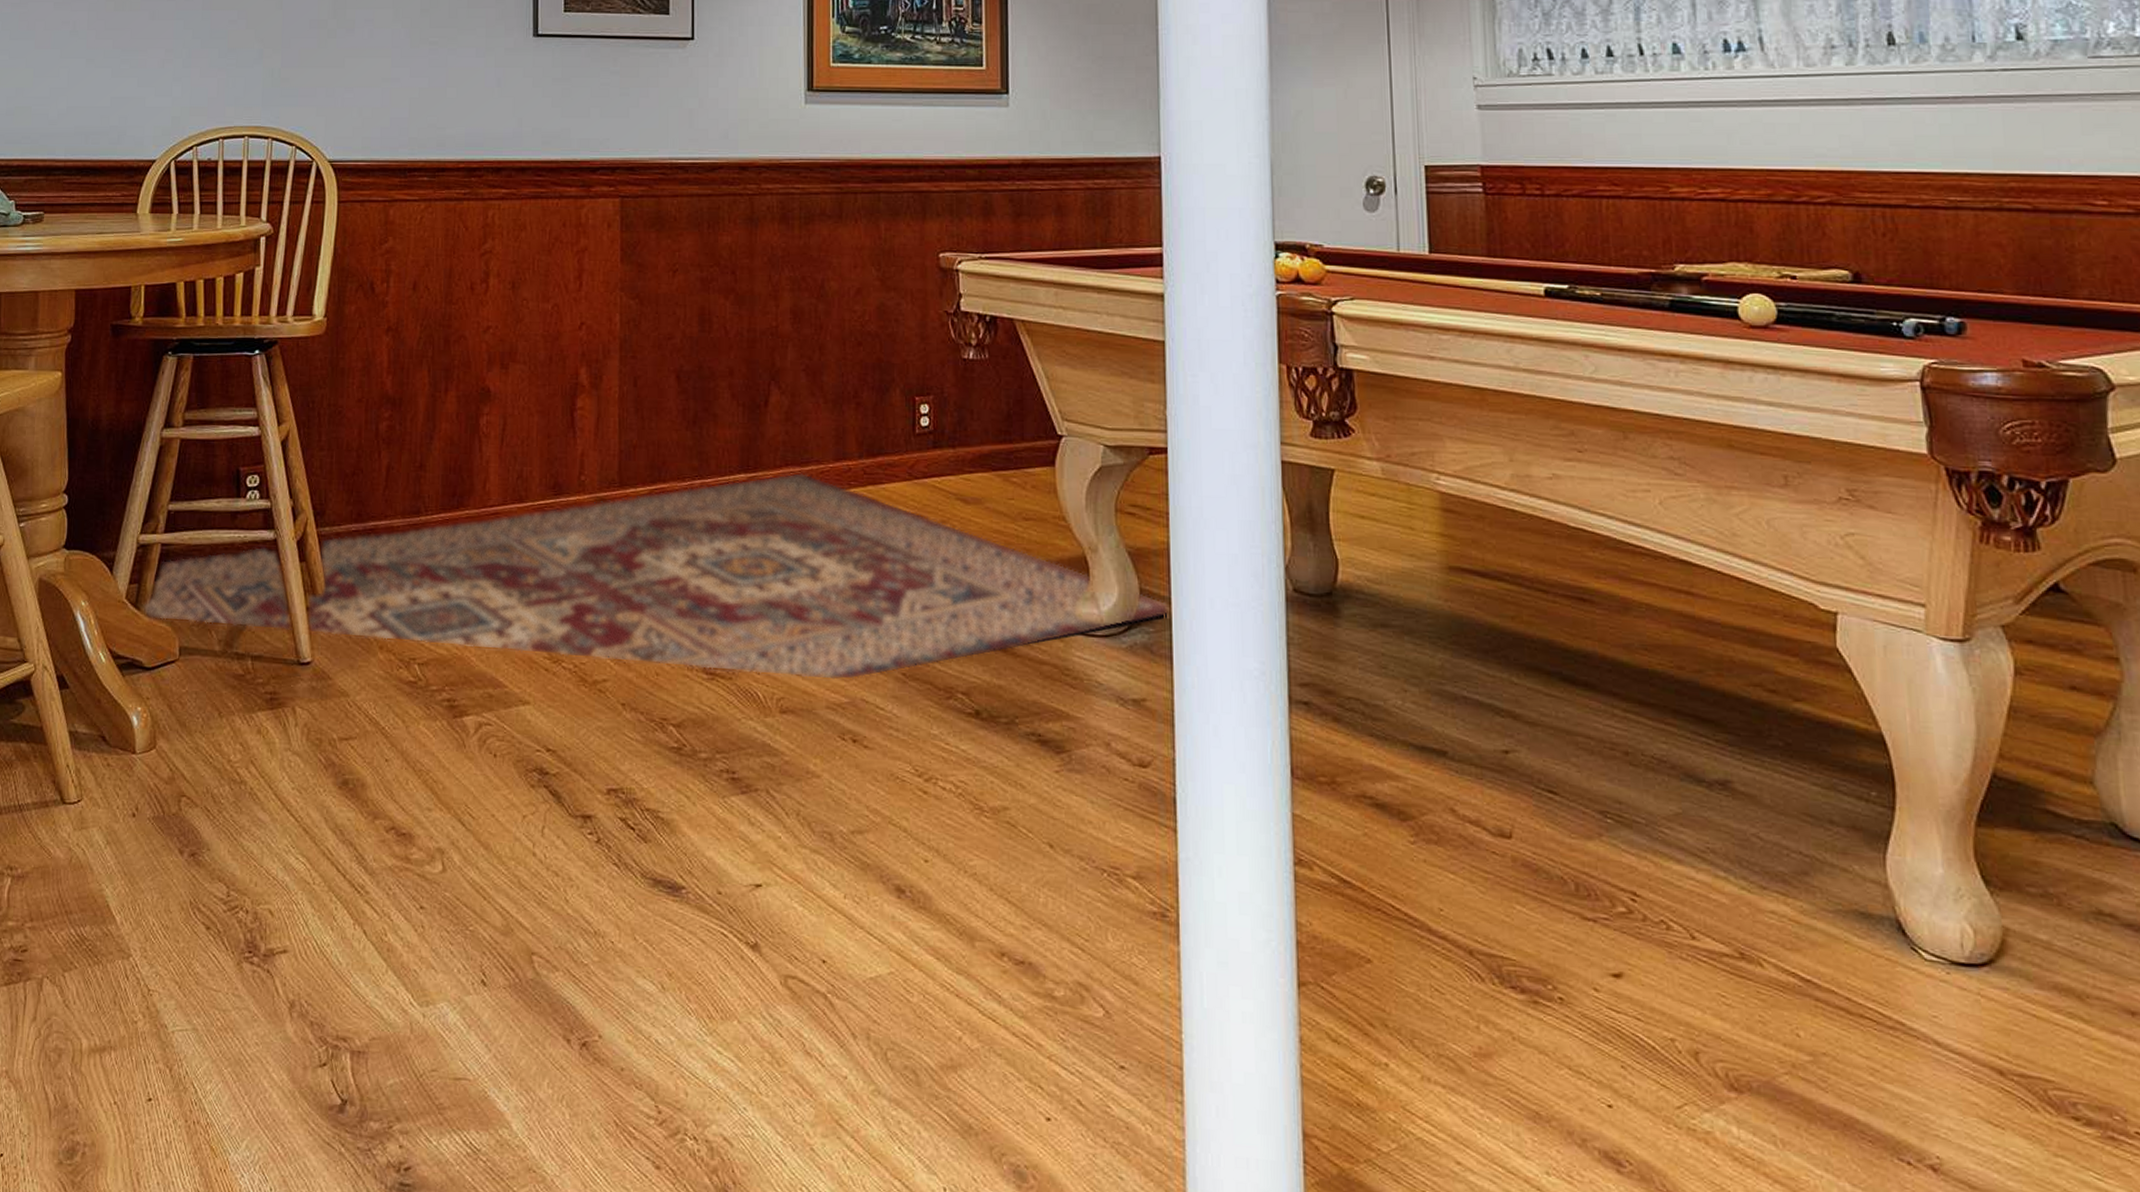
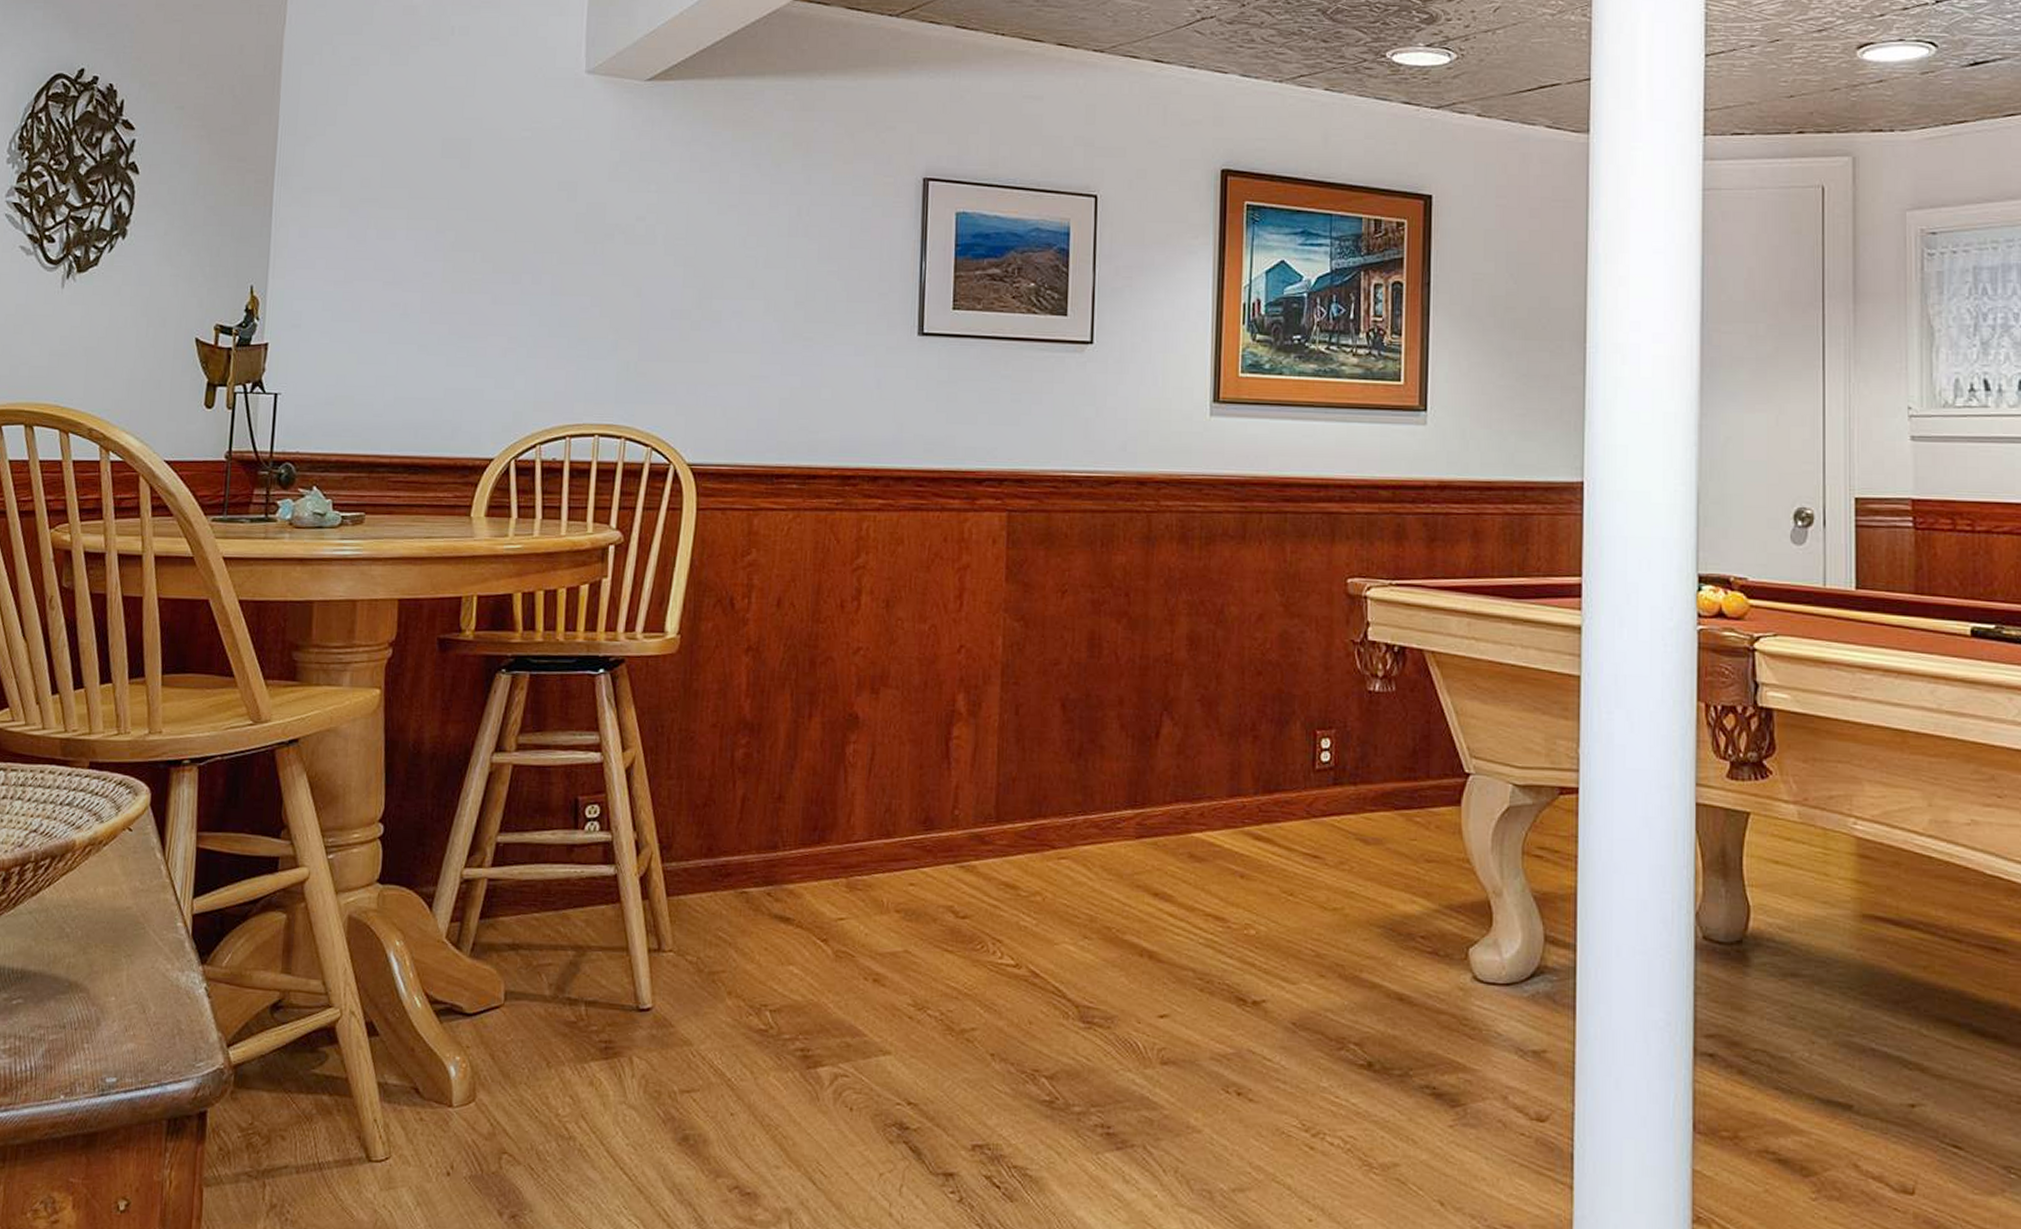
rug: present [143,472,1169,681] -> none [465,808,1574,1030]

